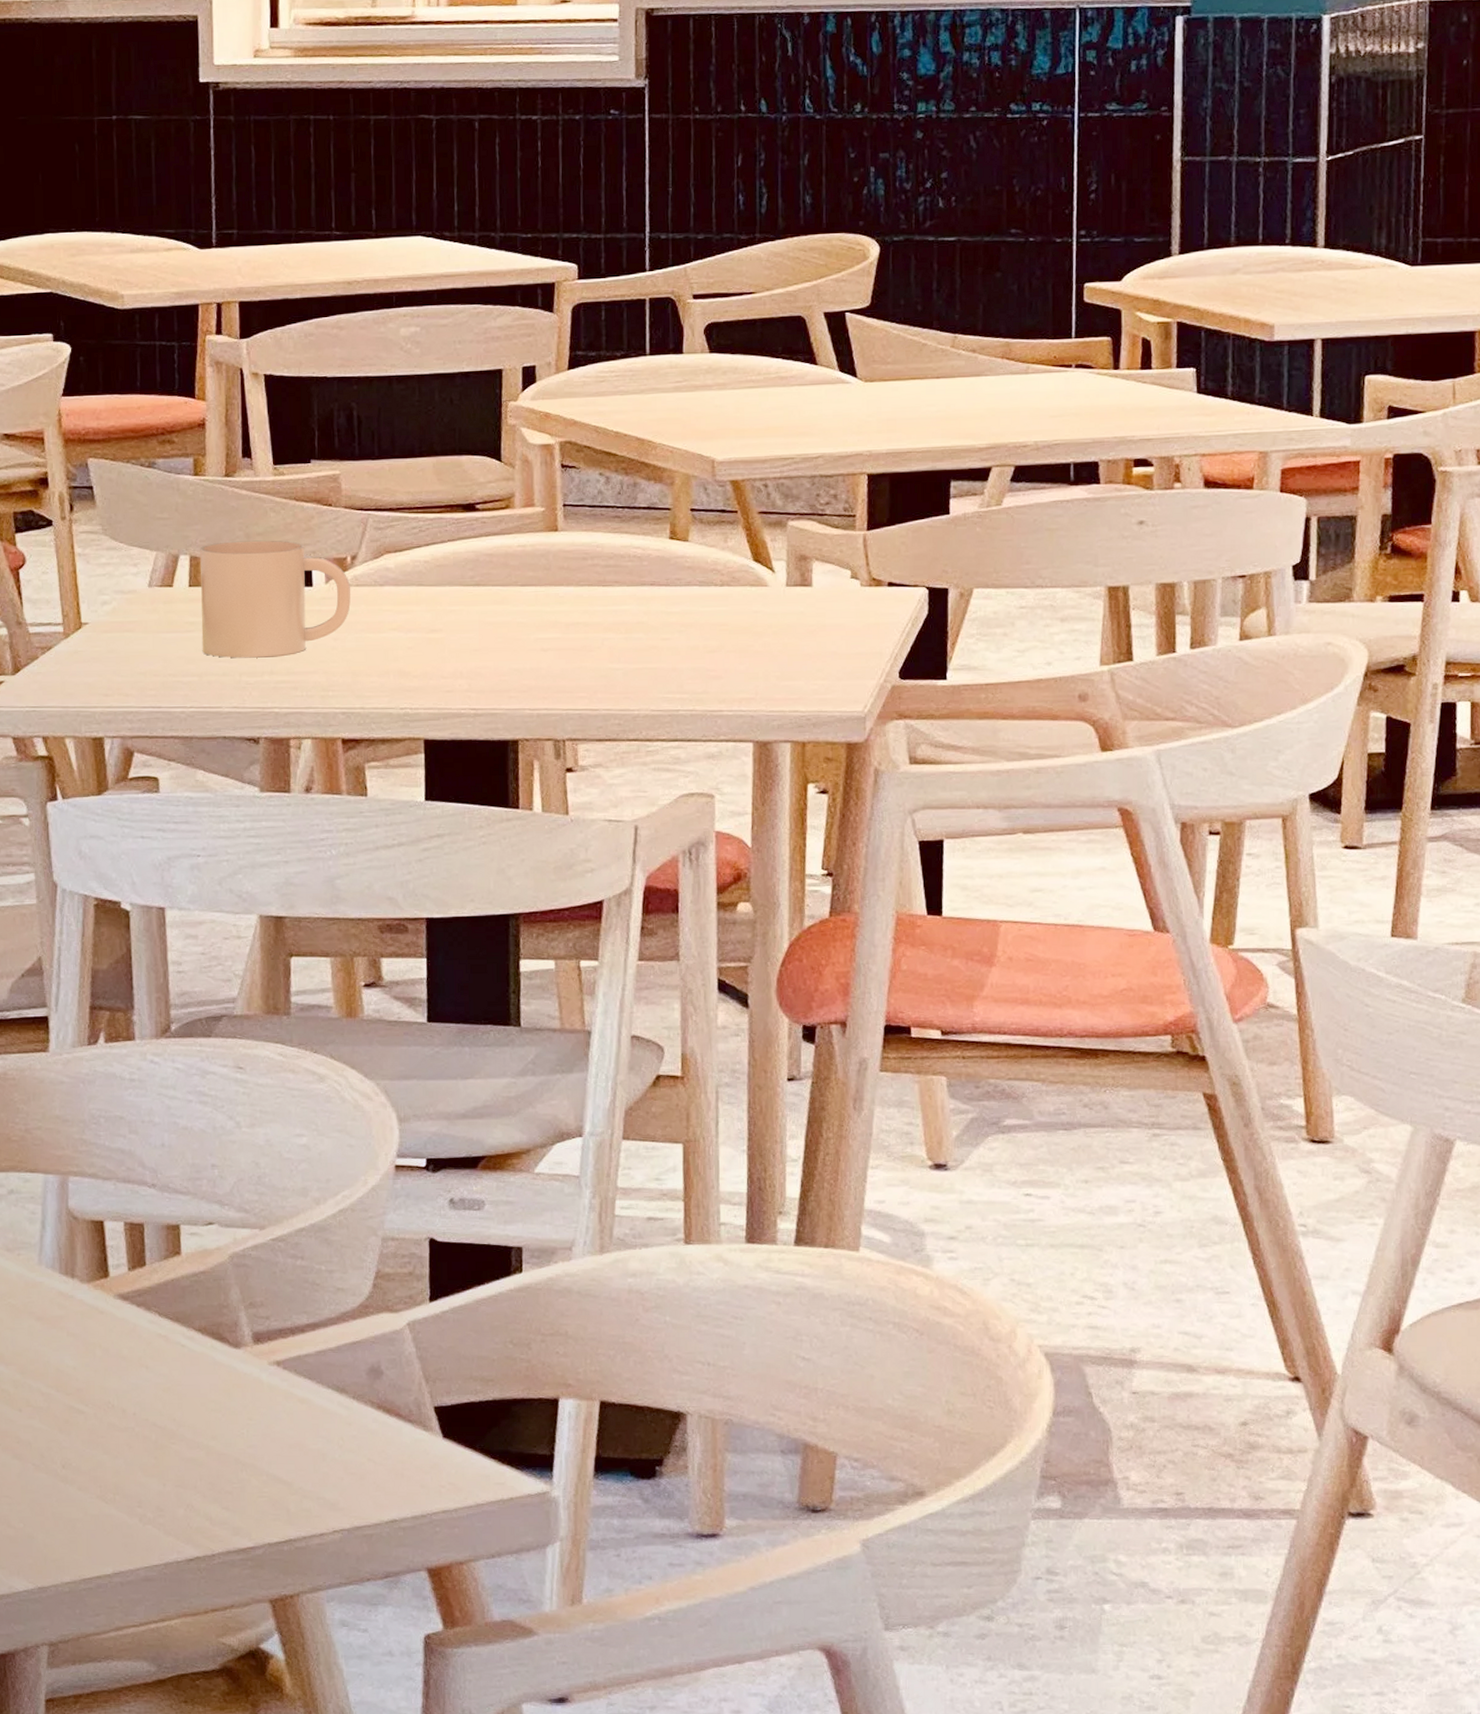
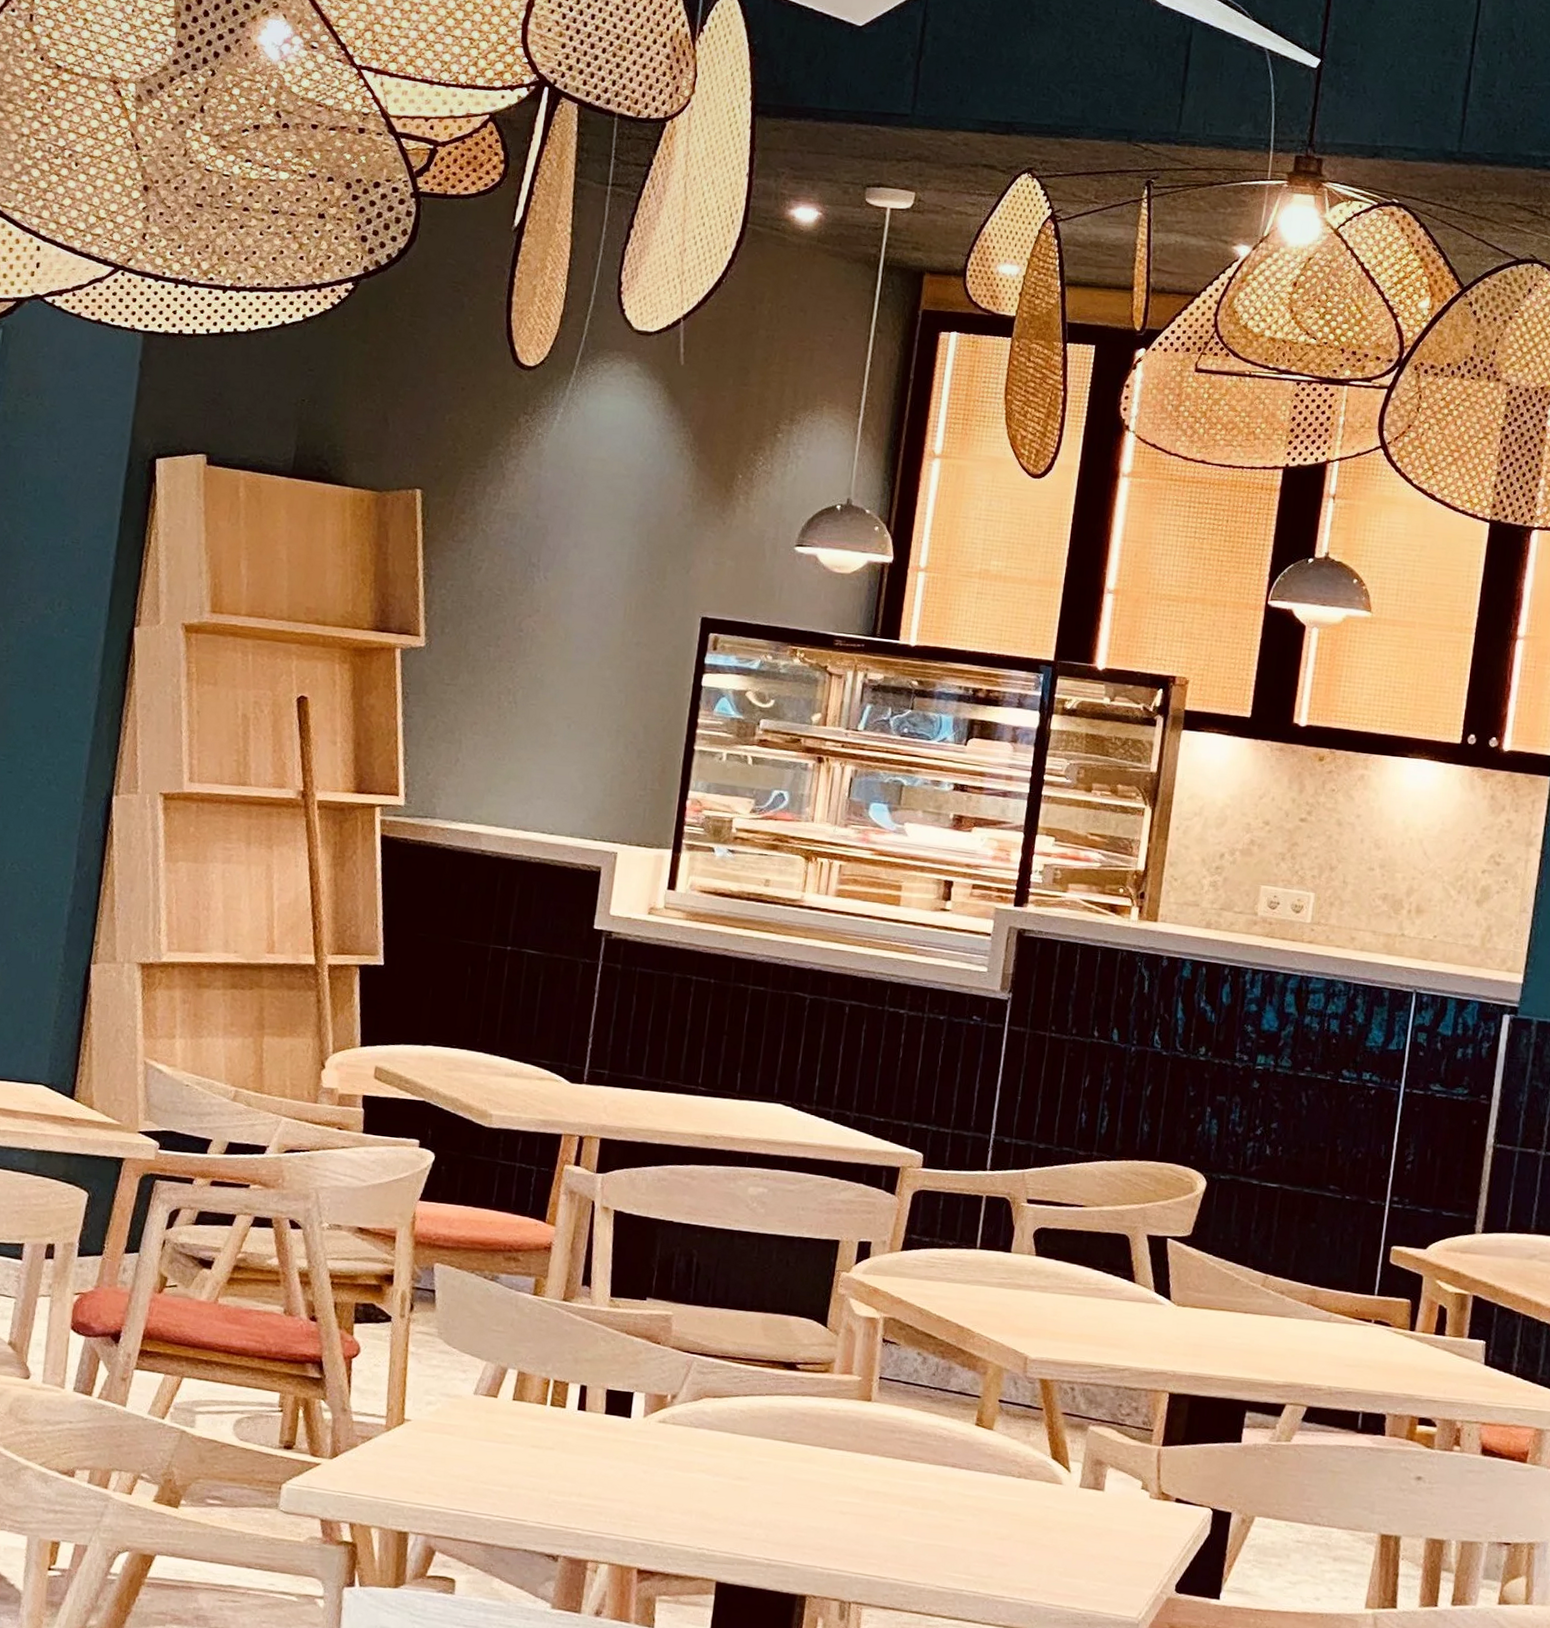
mug: present [200,540,351,658] -> none [516,1362,667,1481]

